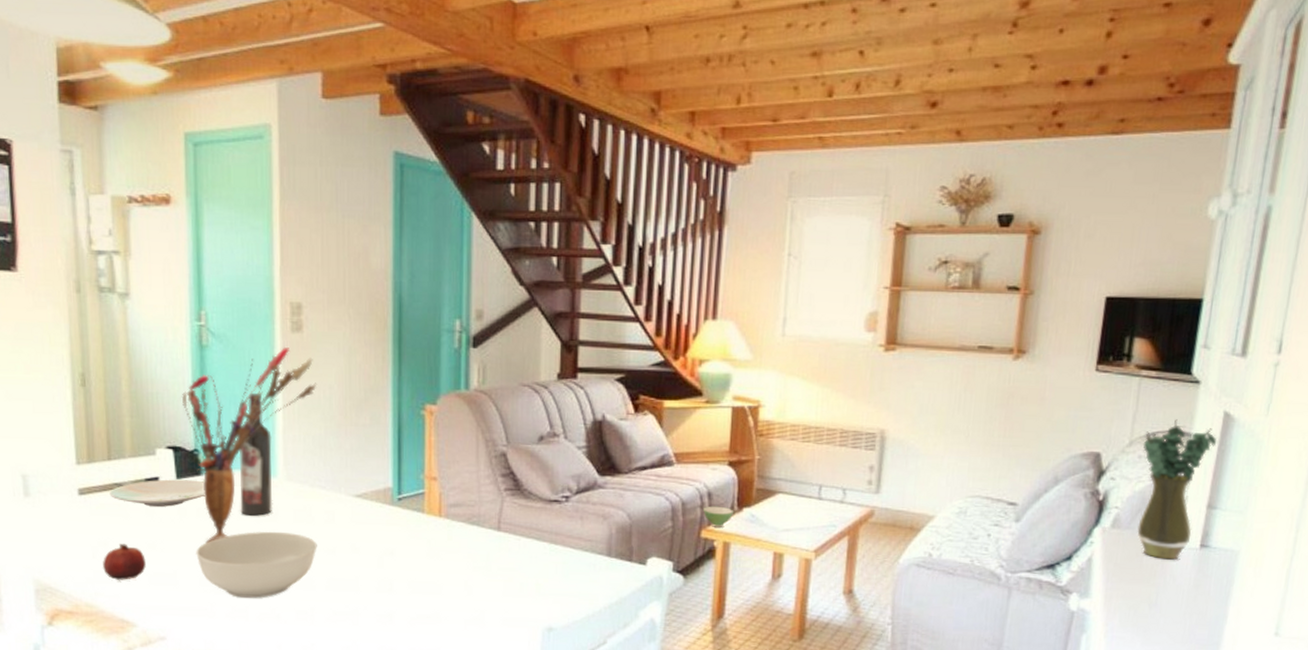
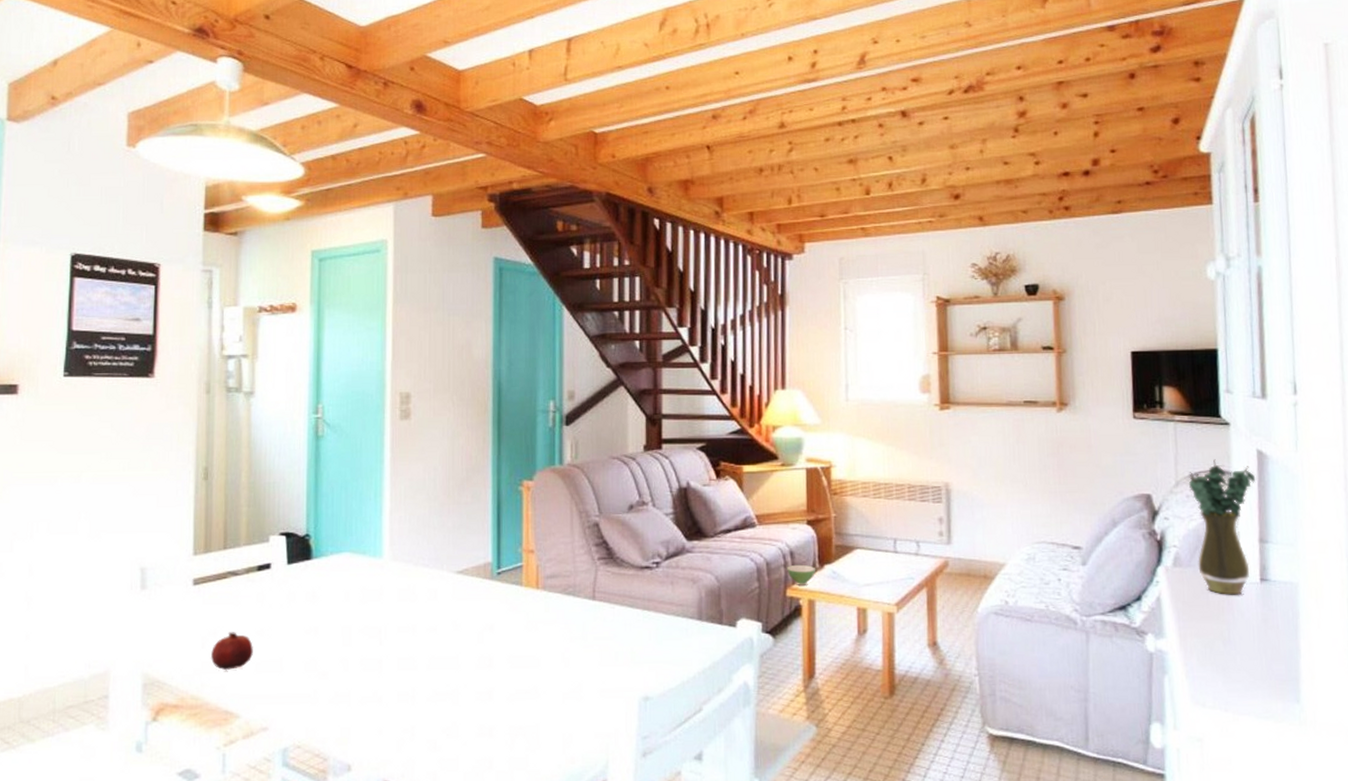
plate: present [109,479,205,507] -> none [223,564,314,593]
bouquet: present [181,347,317,543] -> none [296,434,423,627]
bowl: present [196,531,317,598] -> none [302,612,420,682]
wine bottle: present [239,392,273,516] -> none [347,477,379,597]

